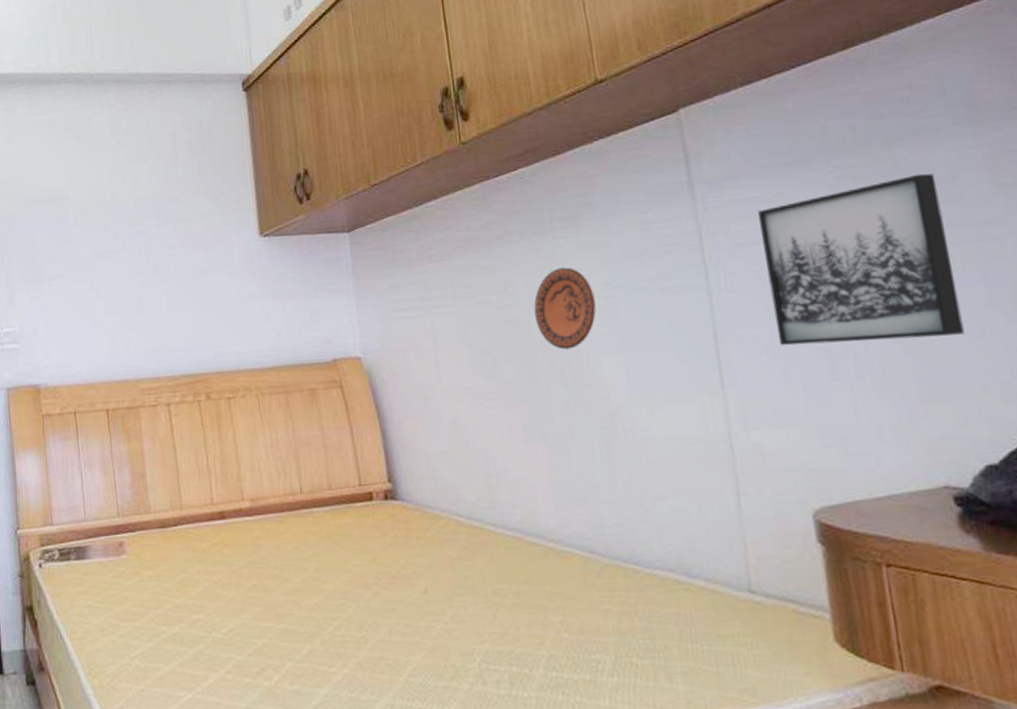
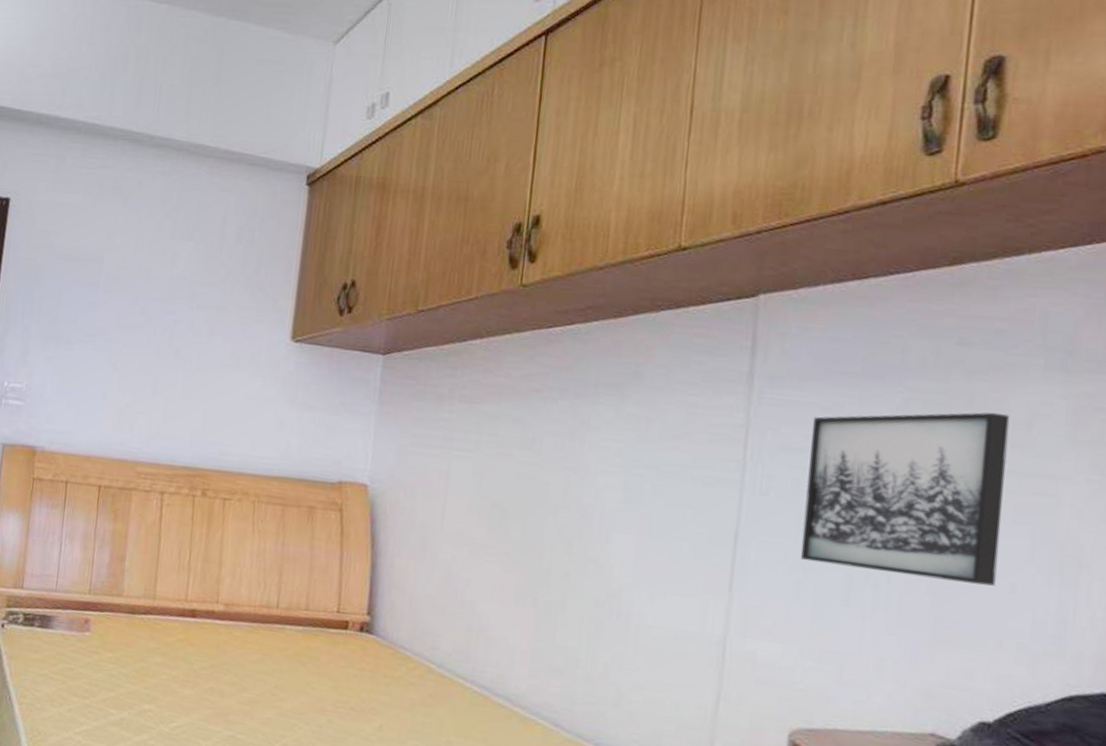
decorative plate: present [534,267,597,350] -> none [555,434,622,520]

